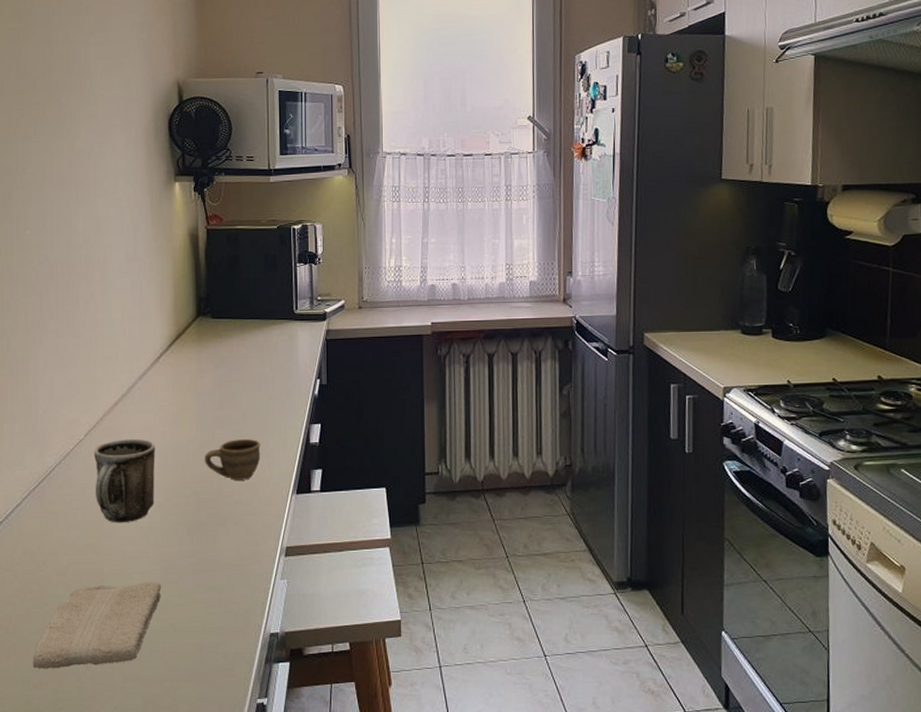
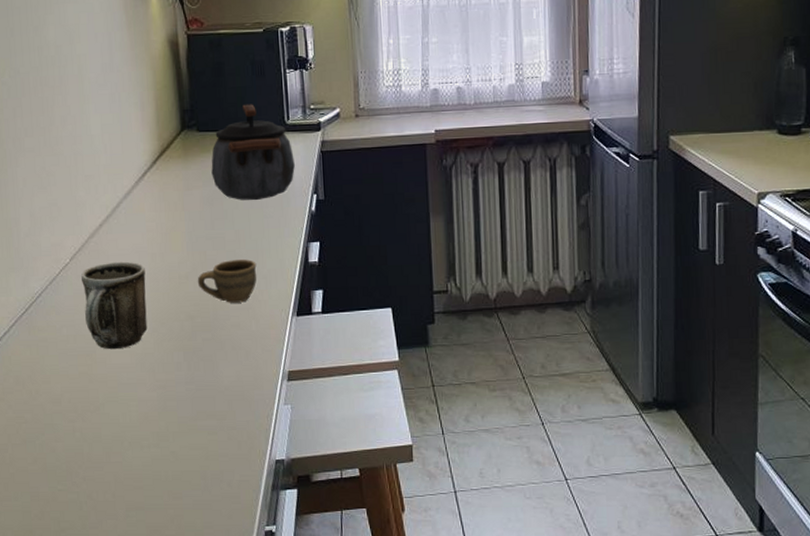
washcloth: present [33,582,162,669] -> none [32,409,160,499]
kettle: none [223,294,301,383] -> present [211,104,295,200]

